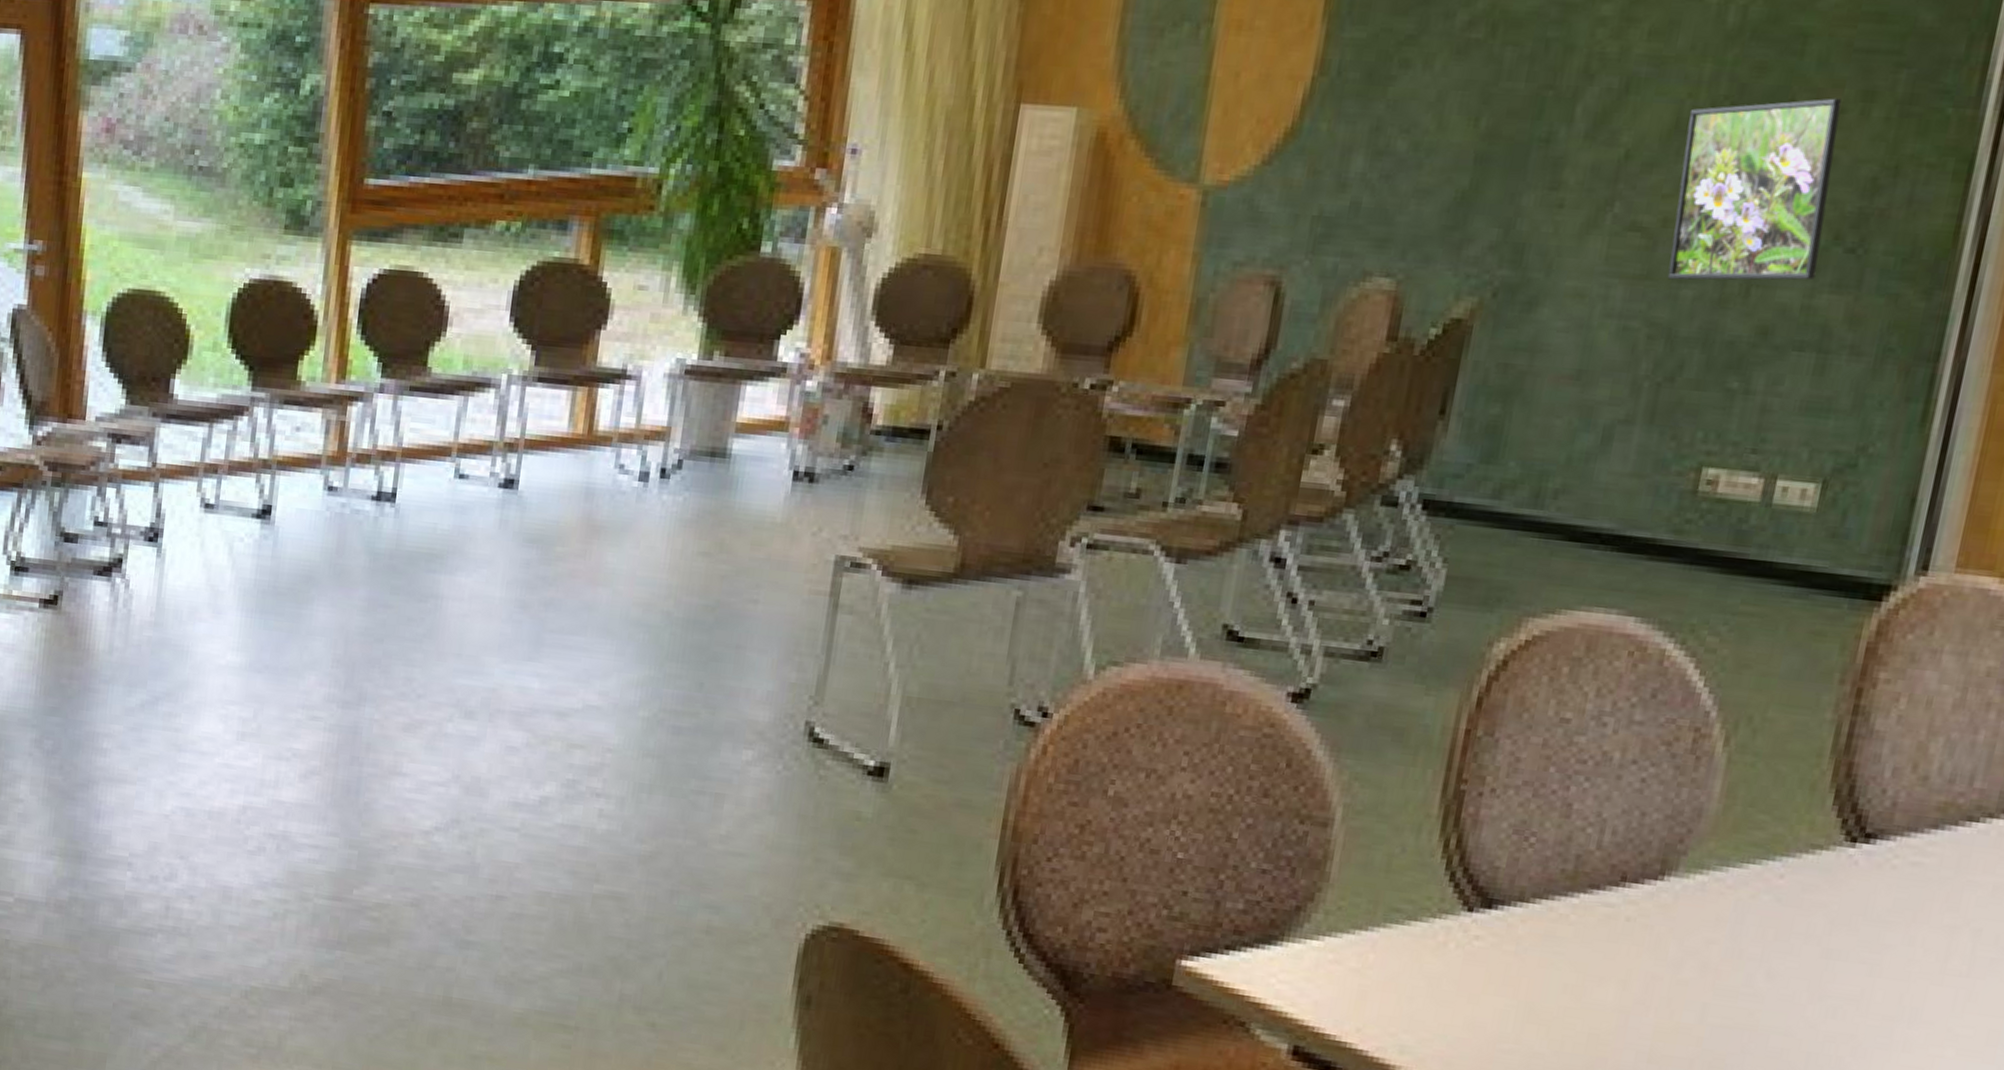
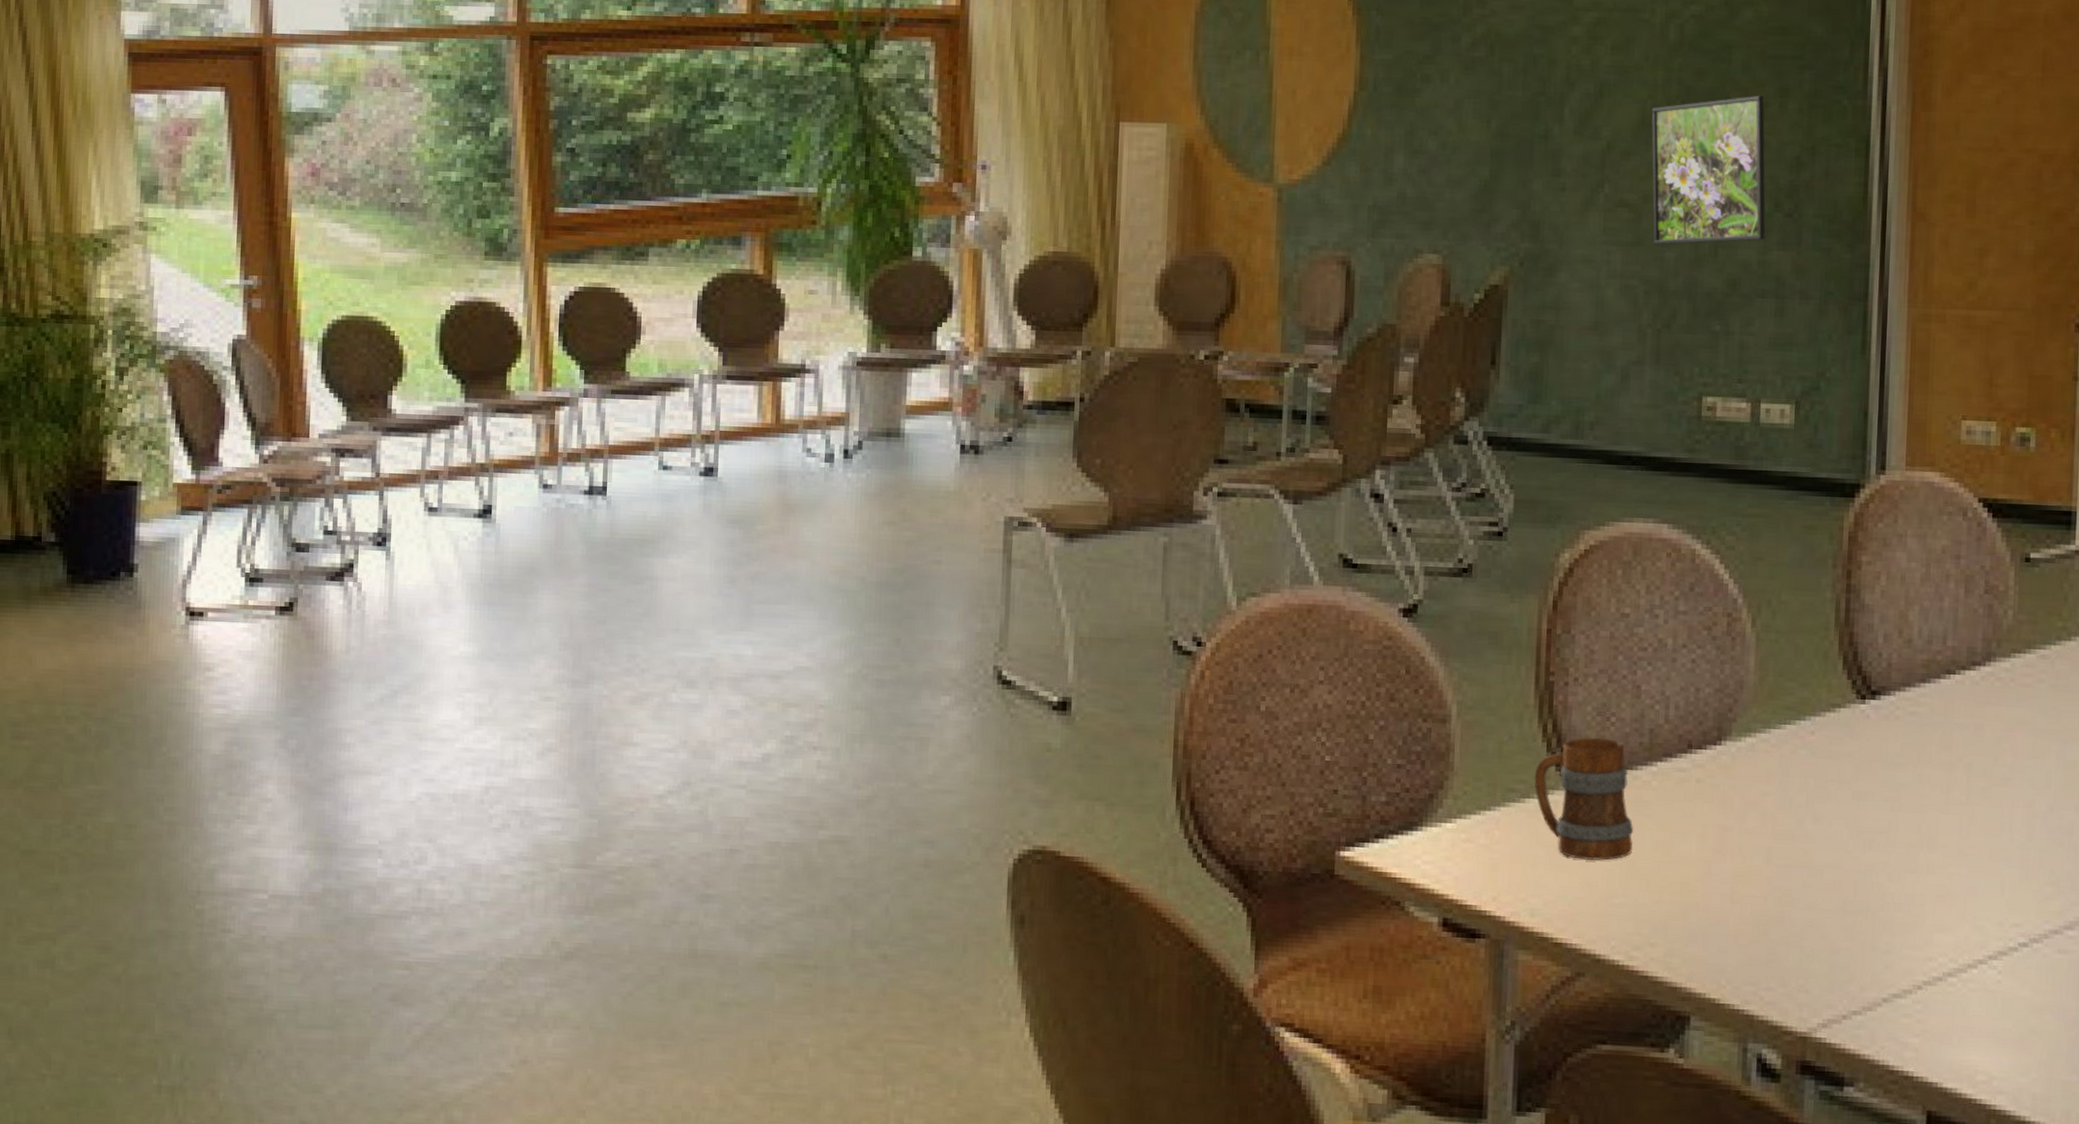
mug: none [1424,856,1543,1000] -> present [1534,737,1634,861]

